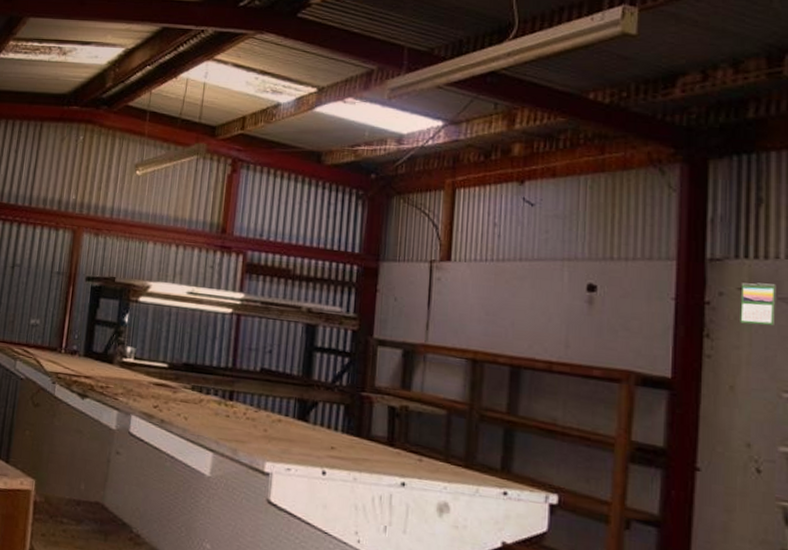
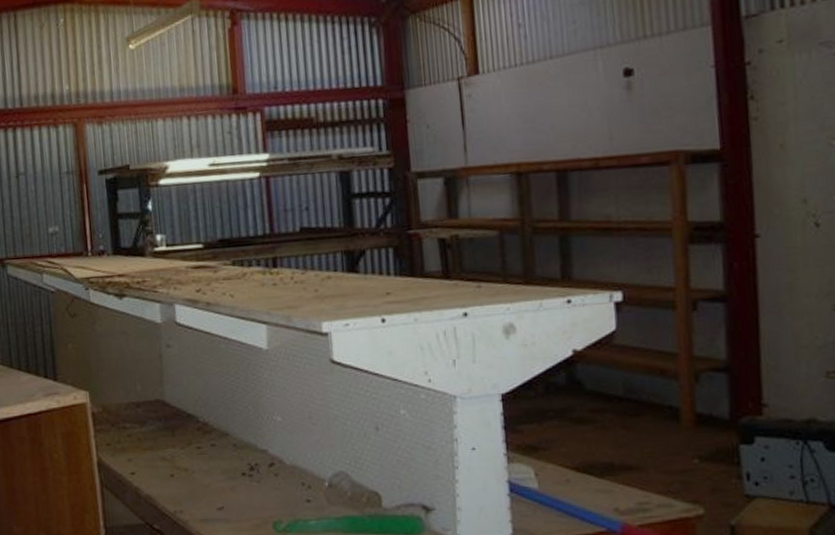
calendar: present [740,283,776,325] -> none [780,29,818,78]

